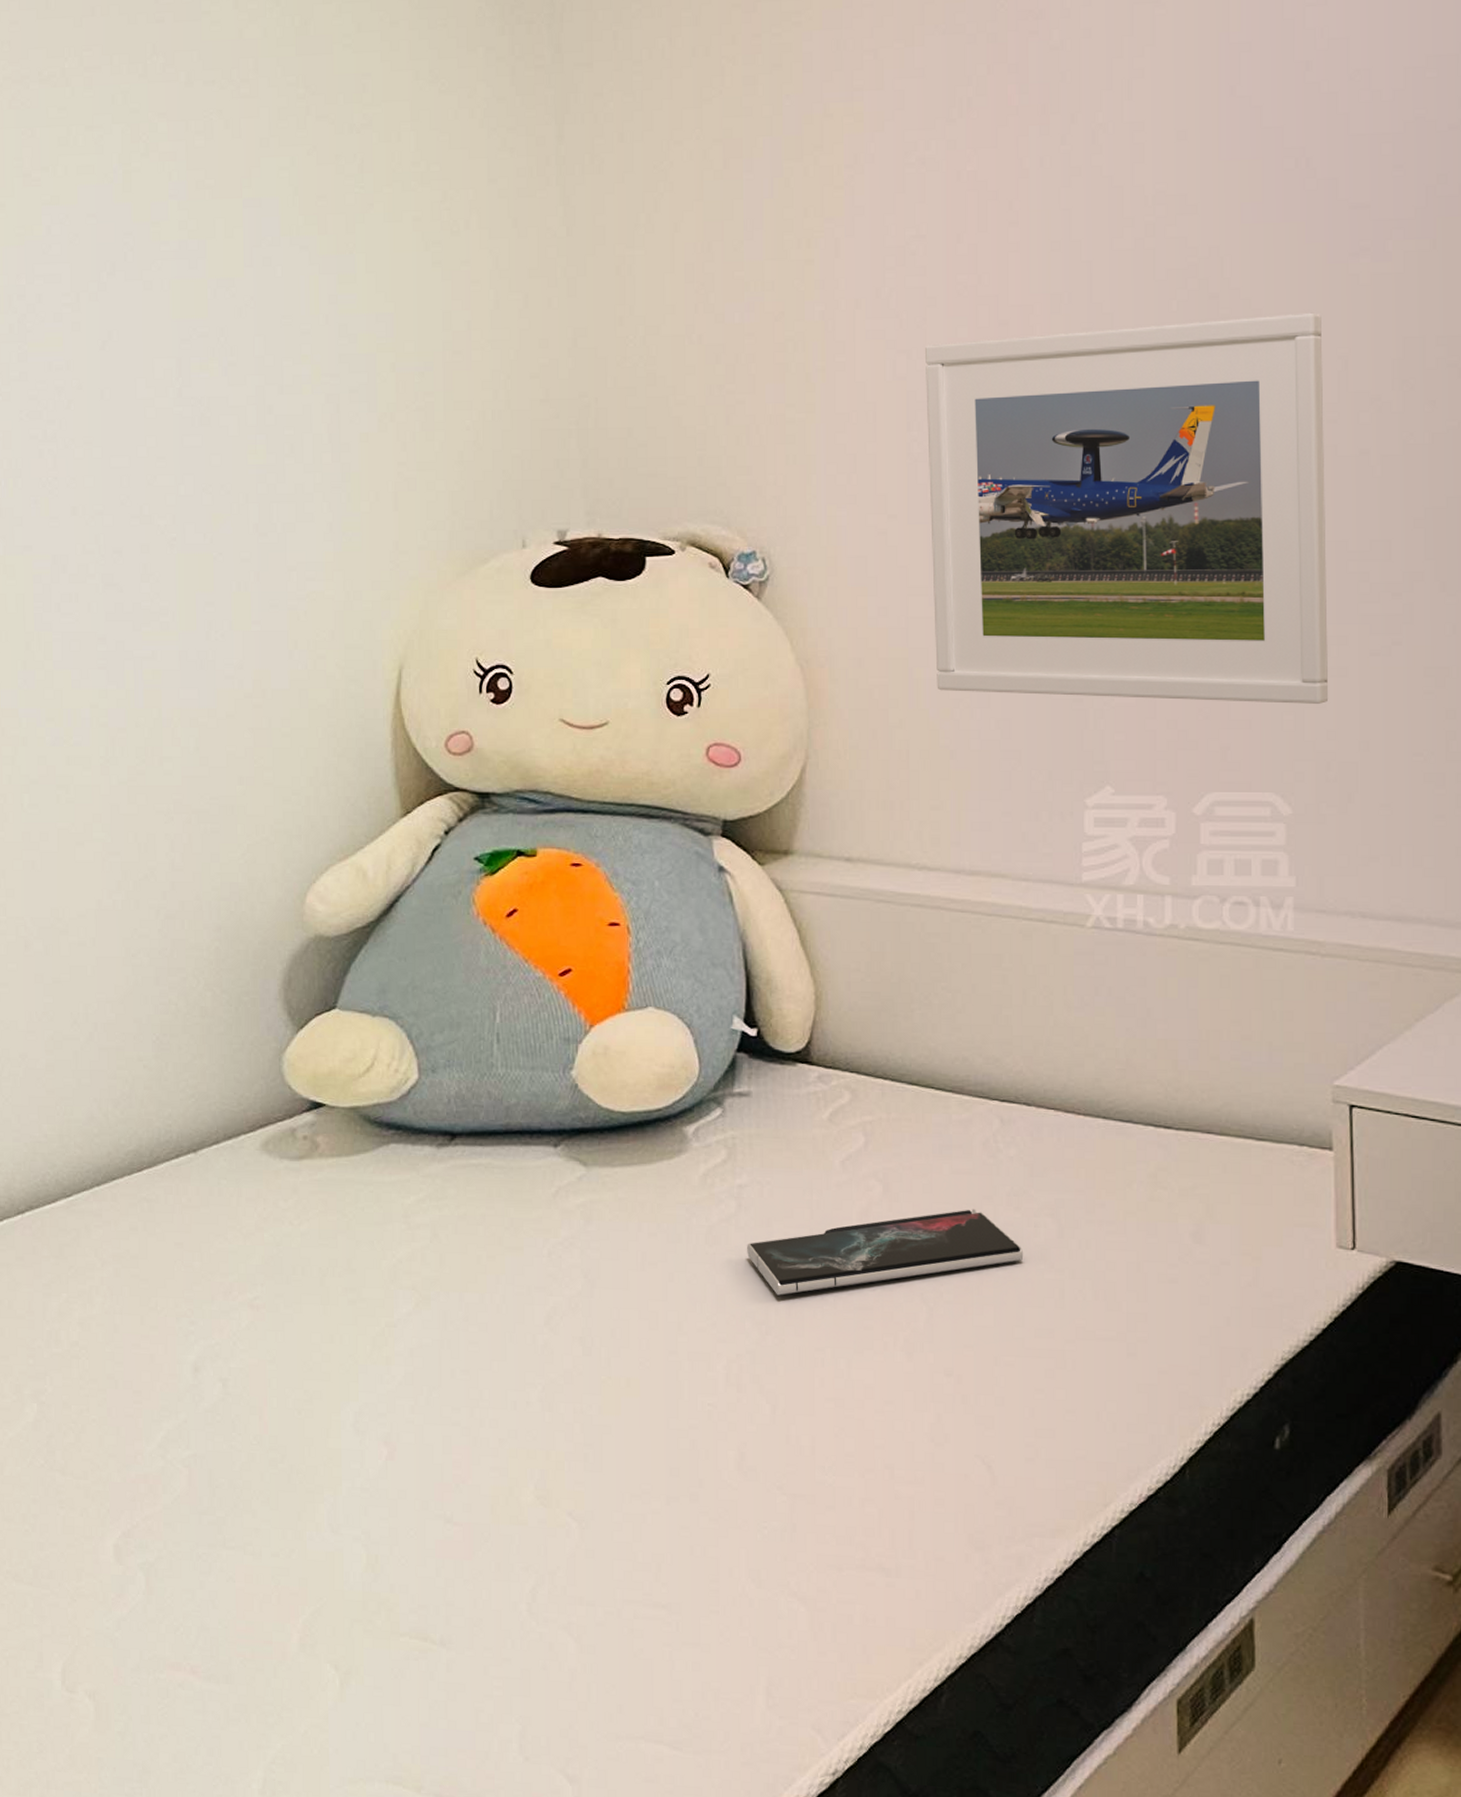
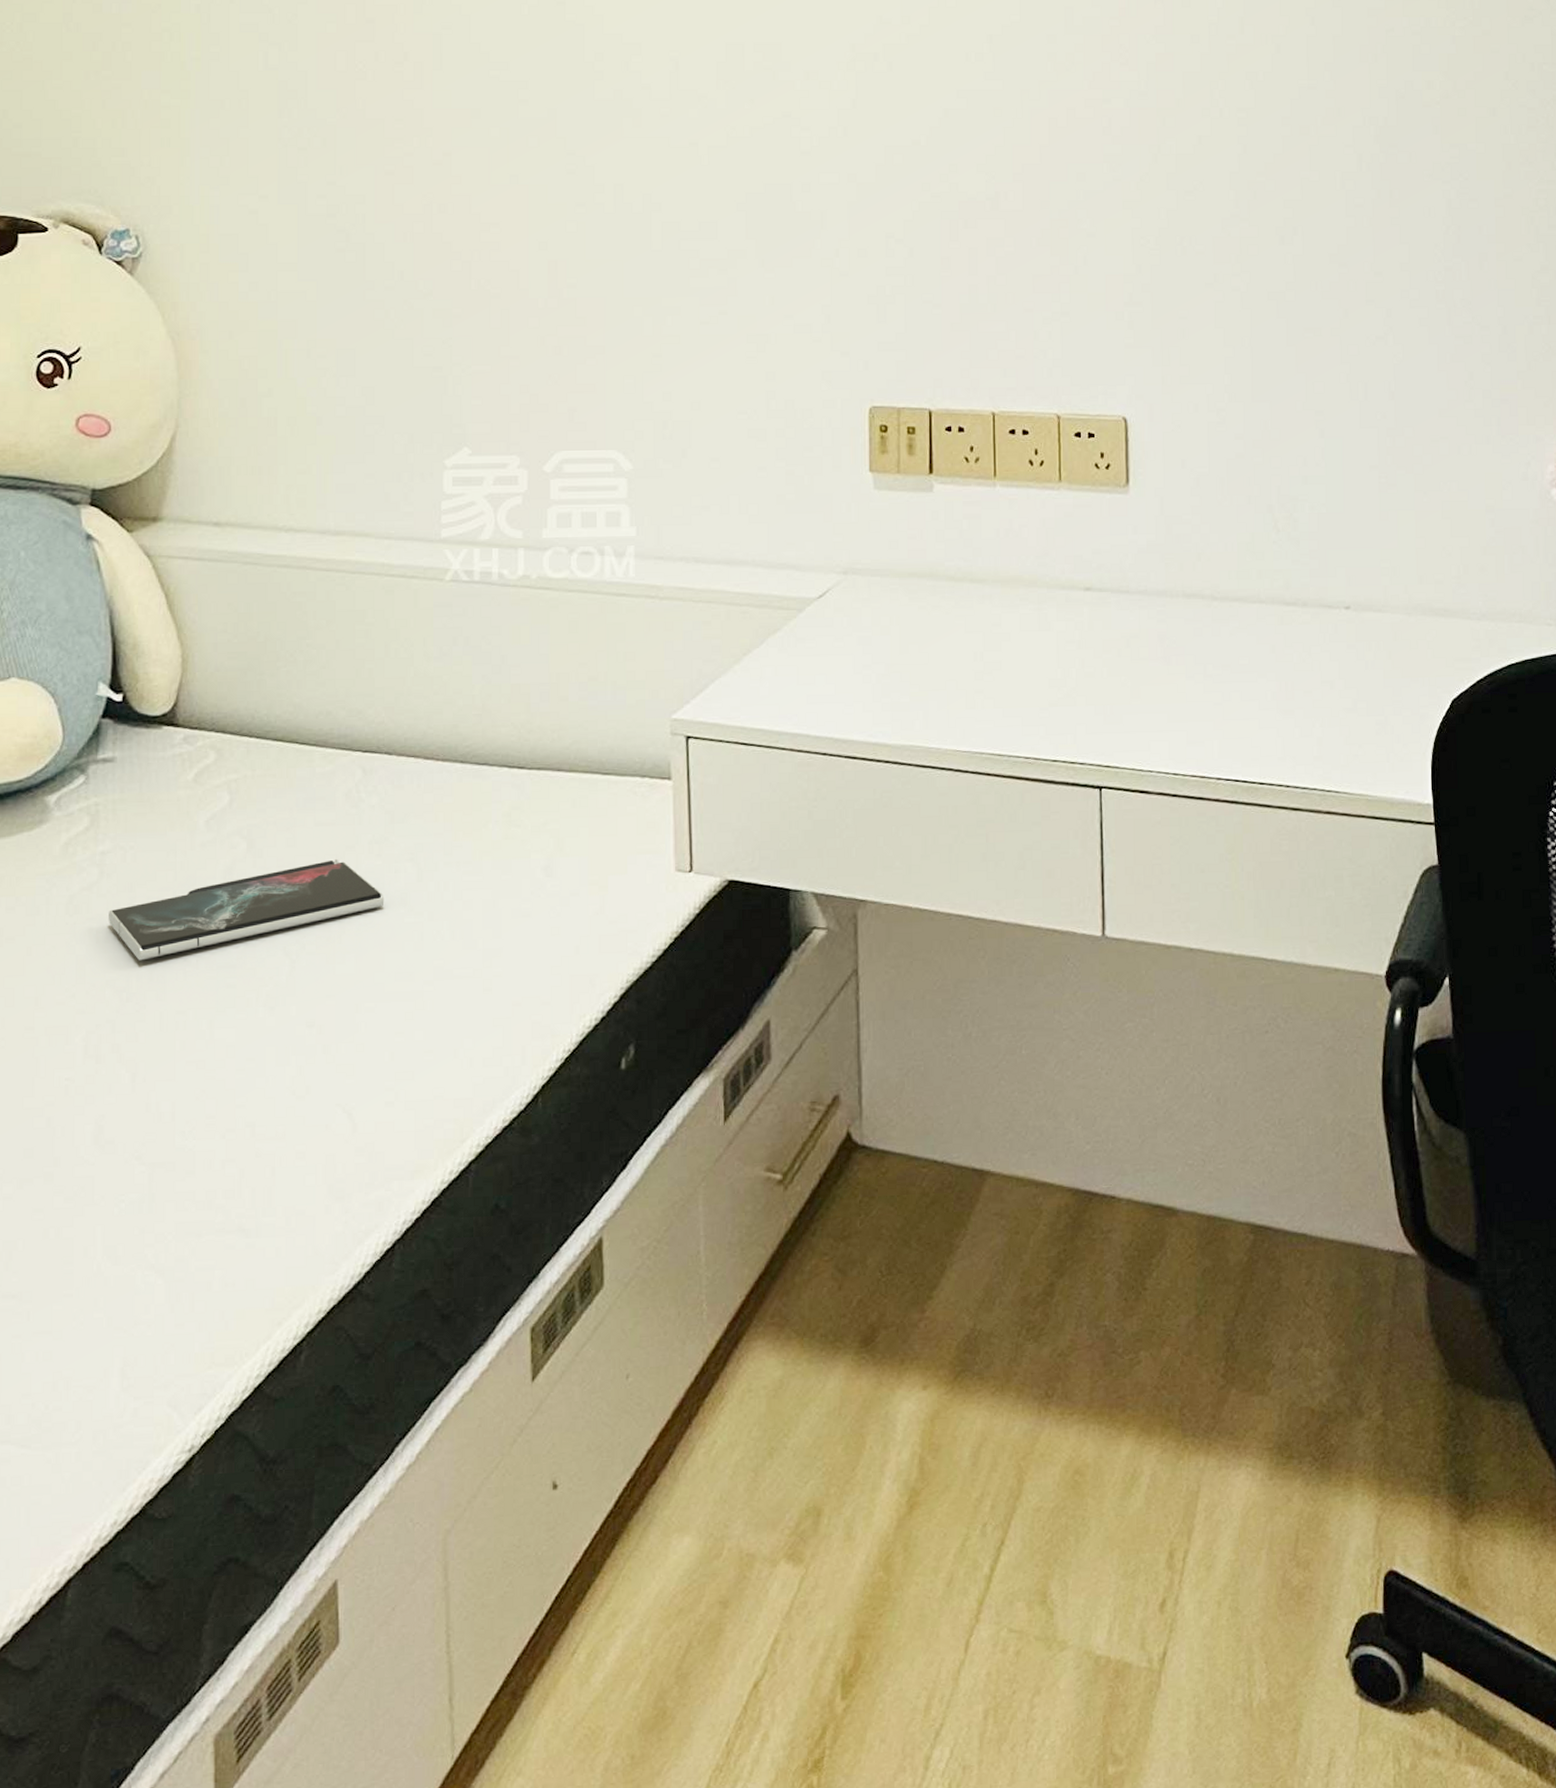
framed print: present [925,312,1329,704] -> none [296,19,665,369]

